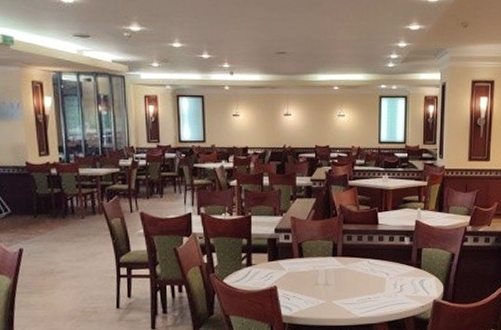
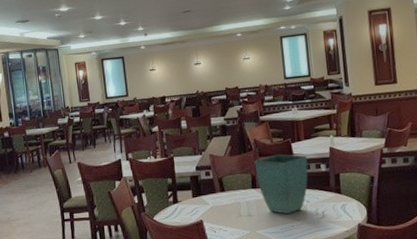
flower pot: none [337,222,392,286] -> present [254,154,308,215]

